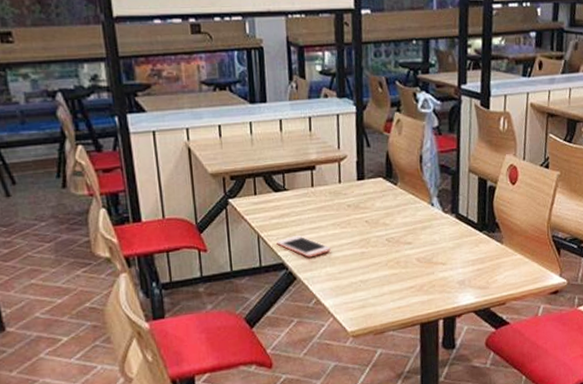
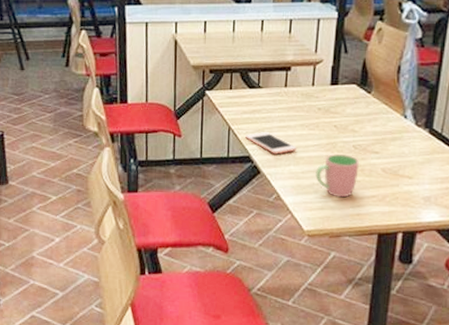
cup: none [353,248,395,293] -> present [315,154,360,198]

